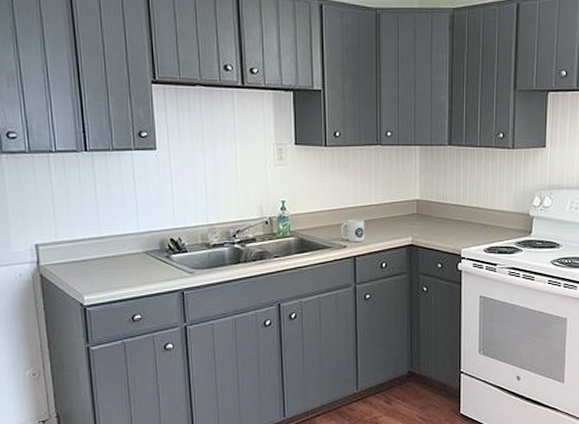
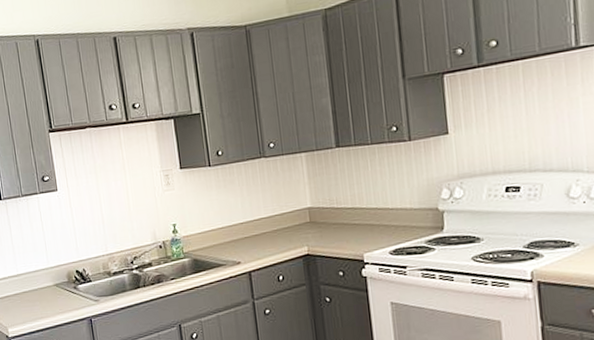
mug: present [340,219,365,241] -> none [232,233,259,257]

